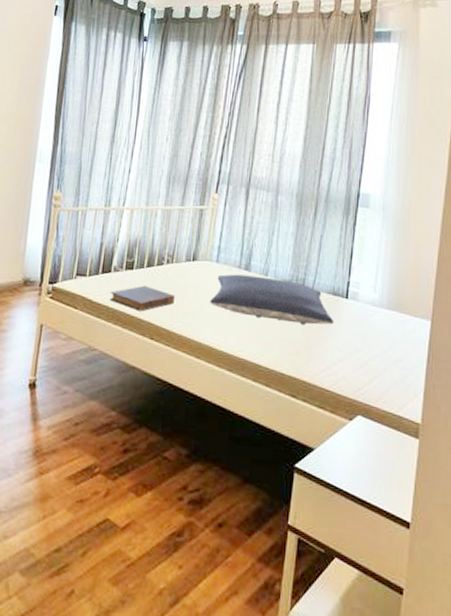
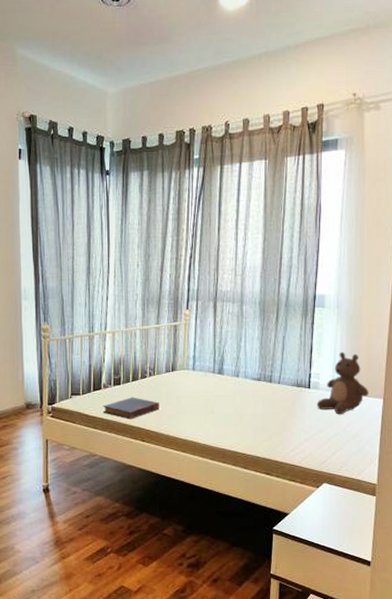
pillow: present [210,274,335,326] -> none [190,378,300,415]
teddy bear: none [354,260,414,334] -> present [316,351,368,415]

